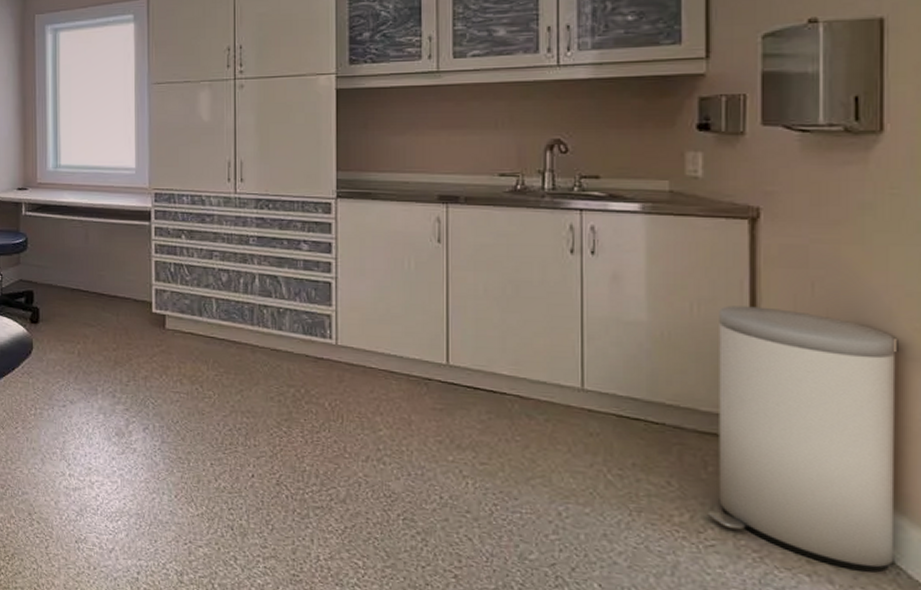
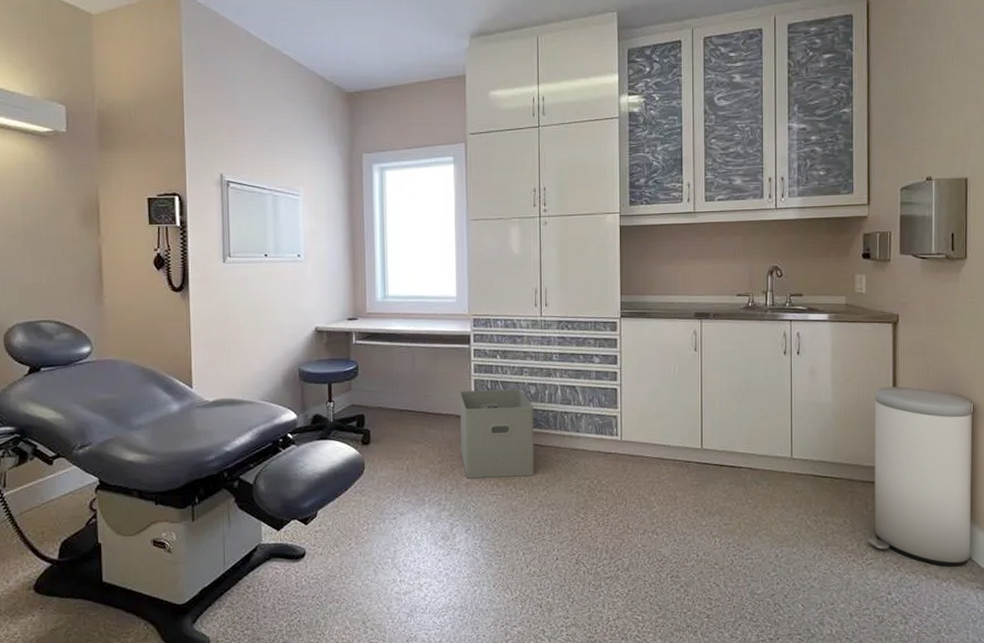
storage box: none [137,273,226,376] -> present [459,389,535,478]

